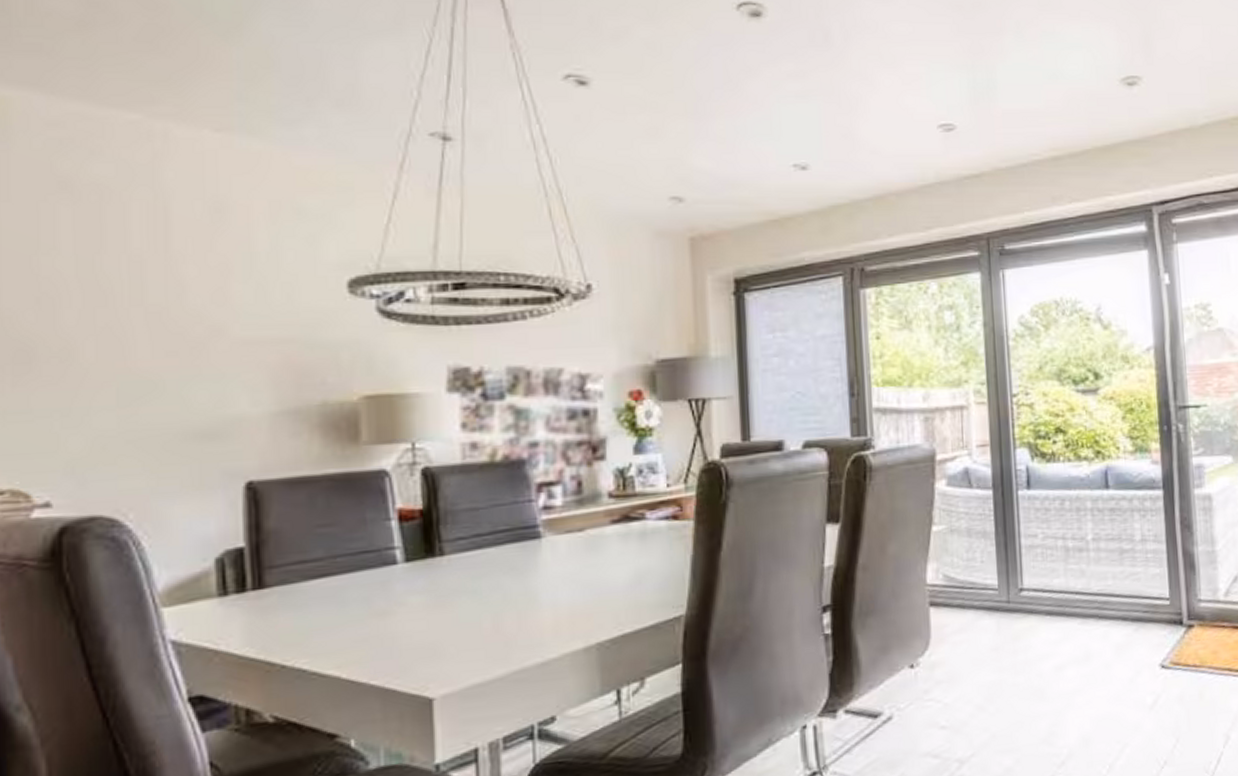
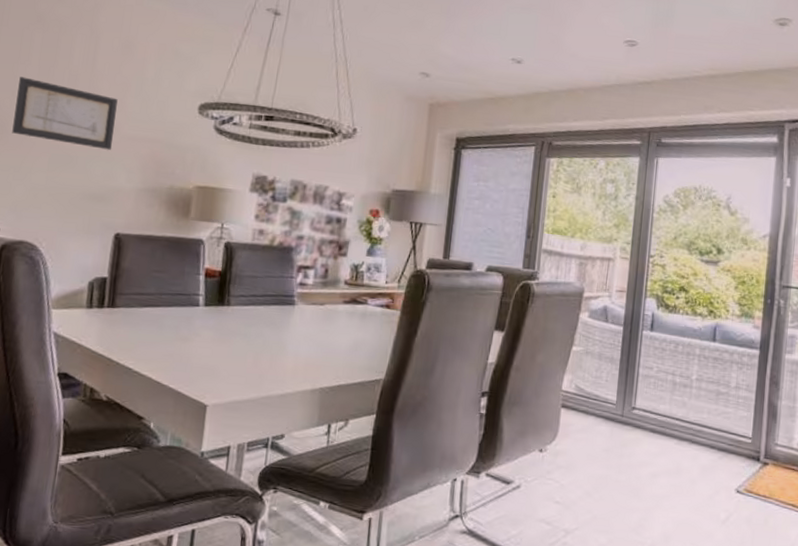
wall art: none [45,274,218,364] -> present [12,77,118,150]

